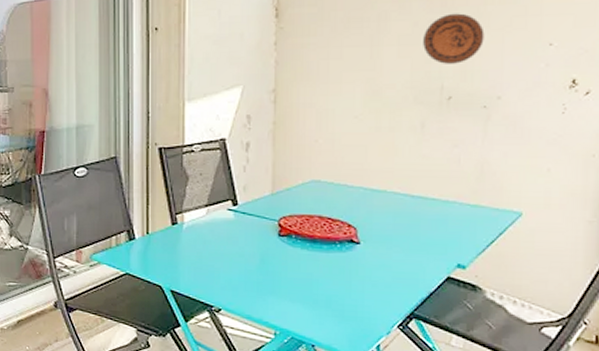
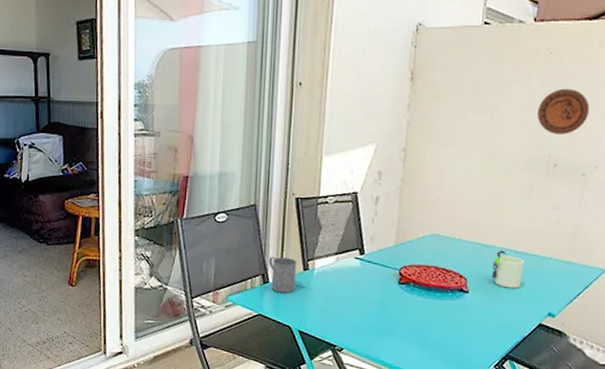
mug: none [133,210,165,250] -> present [268,256,298,293]
mug: none [385,195,423,238] -> present [492,250,524,289]

